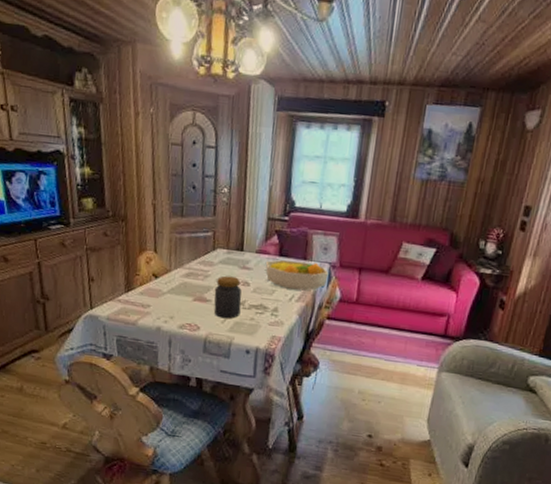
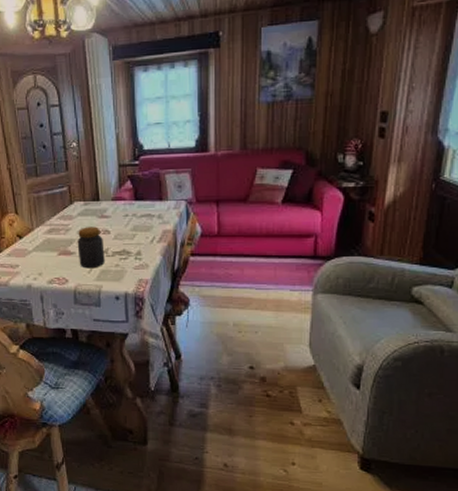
fruit bowl: present [265,259,329,291] -> none [122,201,186,231]

